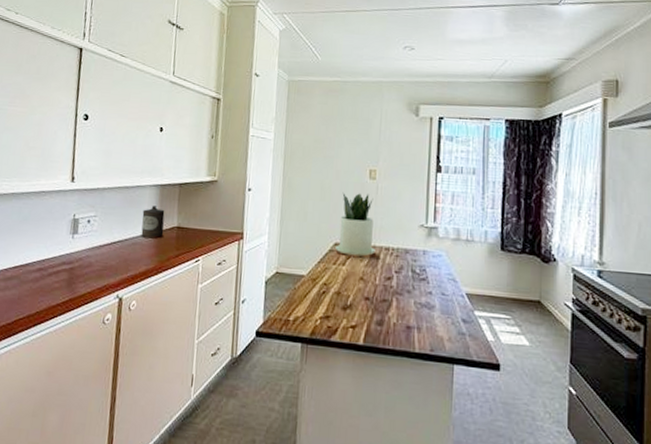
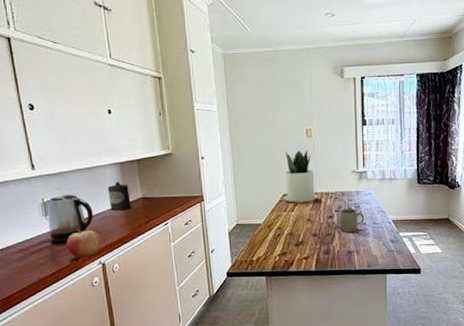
kettle: none [71,213,123,268] -> present [46,194,93,243]
fruit: none [86,253,125,289] -> present [66,229,102,259]
mug: none [398,270,430,302] -> present [339,208,364,233]

